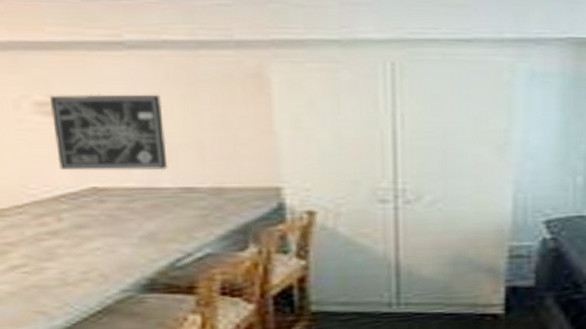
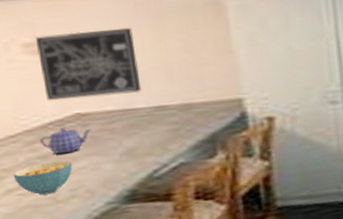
cereal bowl: none [18,239,86,275] -> present [12,160,73,196]
teapot: none [49,201,109,232] -> present [39,127,92,154]

